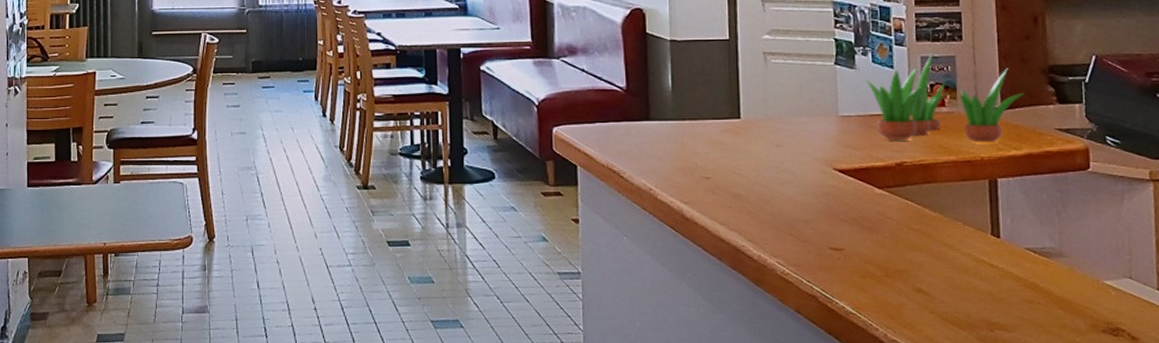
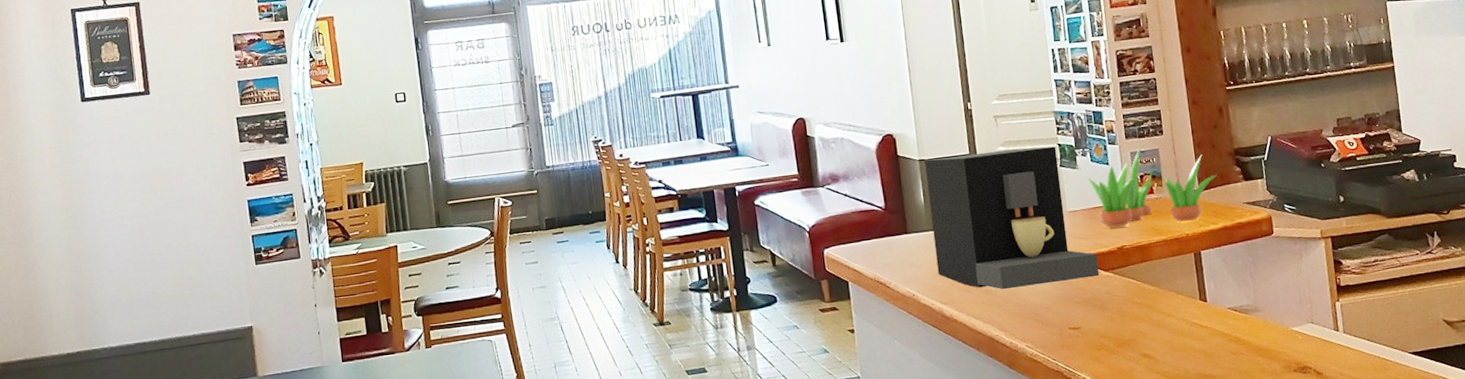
coffee maker: none [676,39,872,196] -> present [924,146,1100,290]

